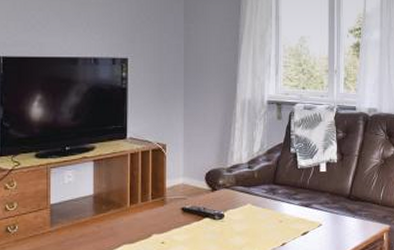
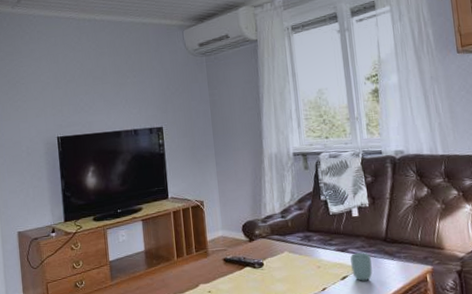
cup: none [313,209,333,238] -> present [350,253,373,281]

